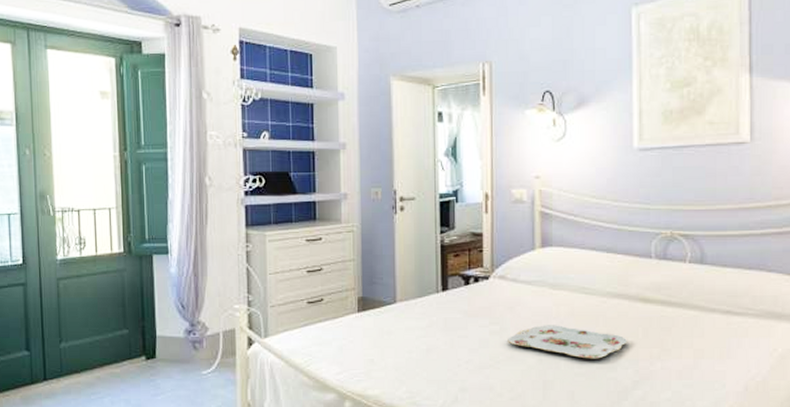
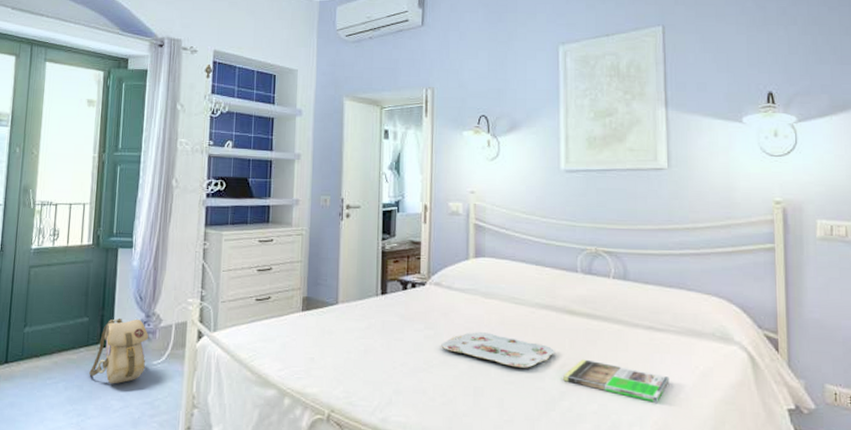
backpack: none [135,328,196,396] -> present [89,317,149,384]
magazine: none [635,347,747,387] -> present [562,359,670,403]

